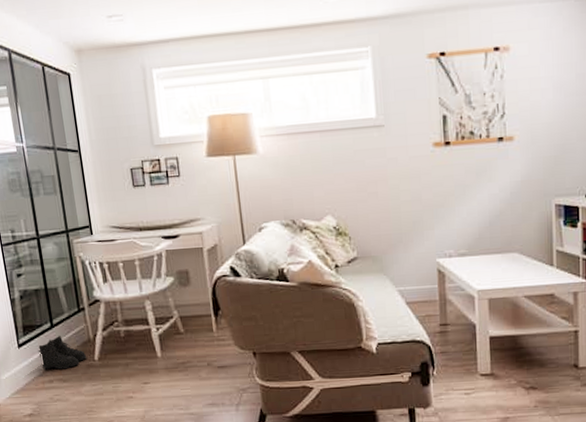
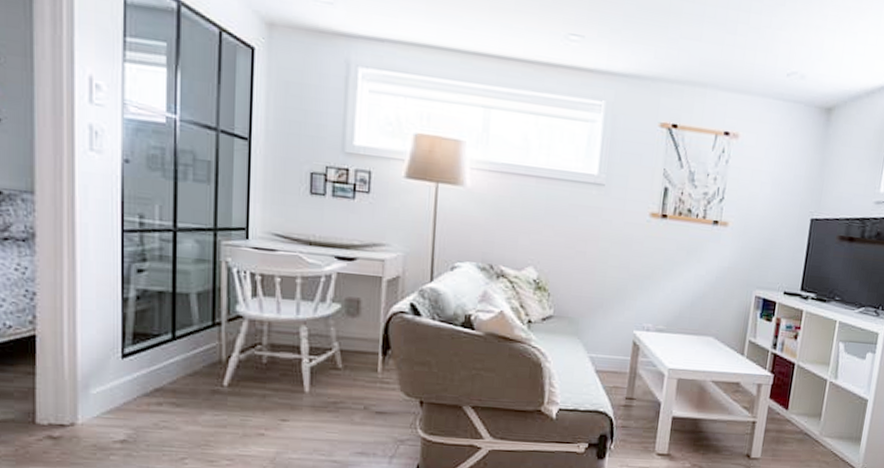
boots: present [38,336,87,370] -> none [148,351,214,392]

